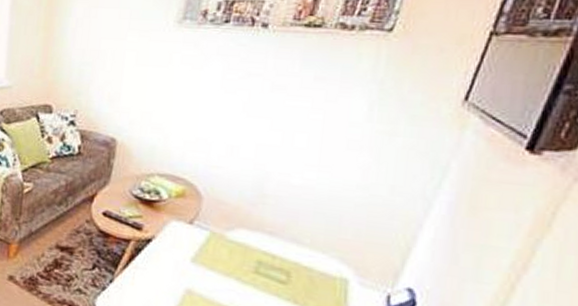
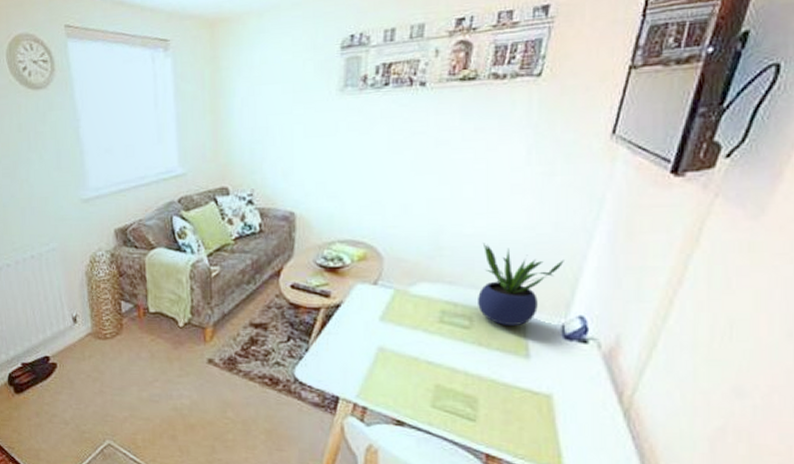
potted plant: none [298,196,397,289] -> present [478,243,564,327]

